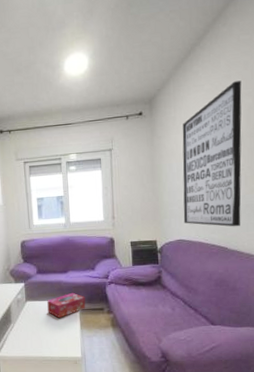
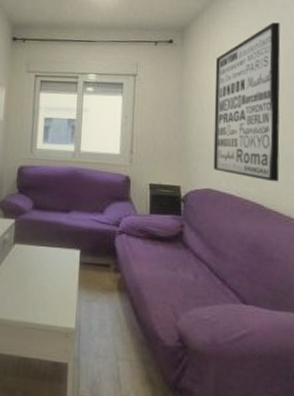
tissue box: present [47,292,86,319] -> none [39,239,88,272]

